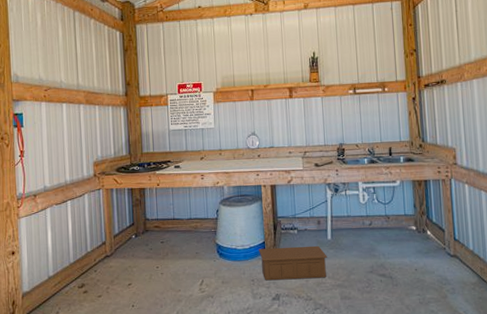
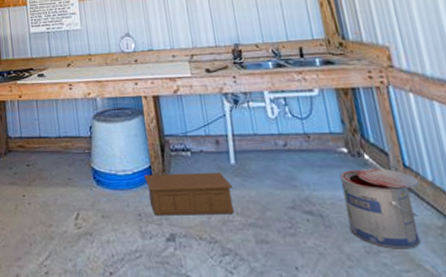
paint can: none [407,241,464,300] -> present [339,168,421,249]

